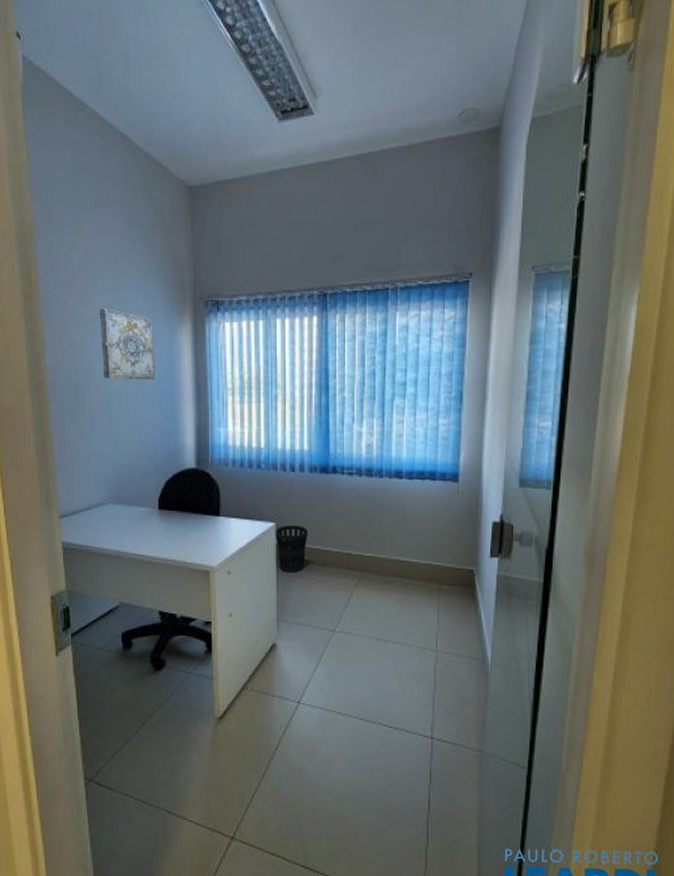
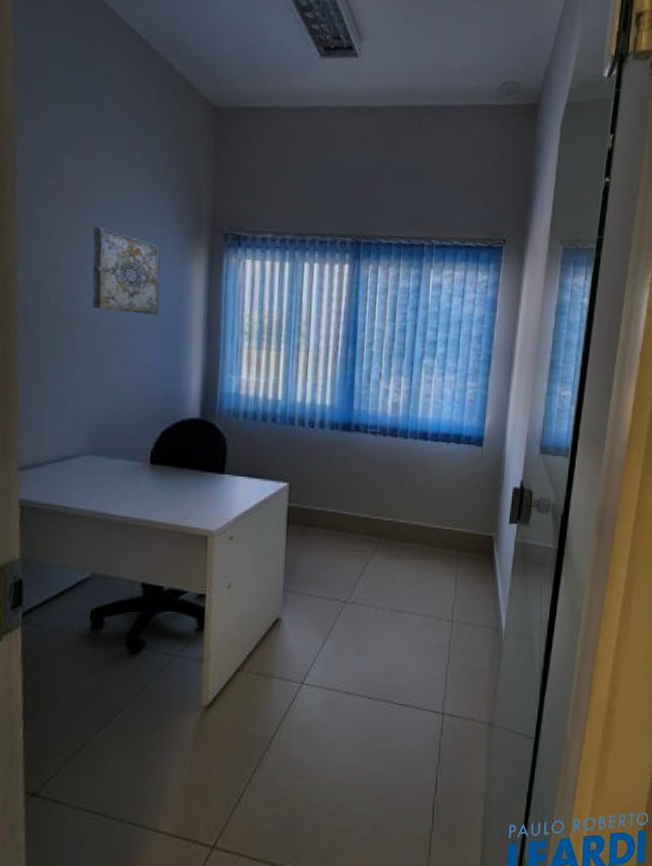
wastebasket: present [275,526,308,573] -> none [287,486,325,538]

